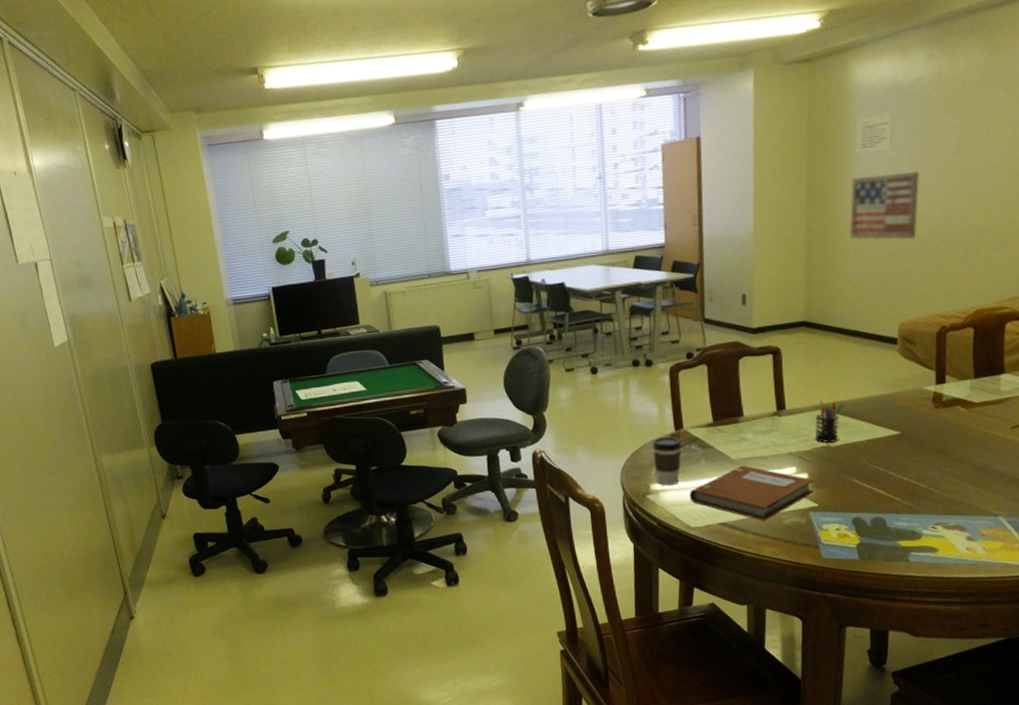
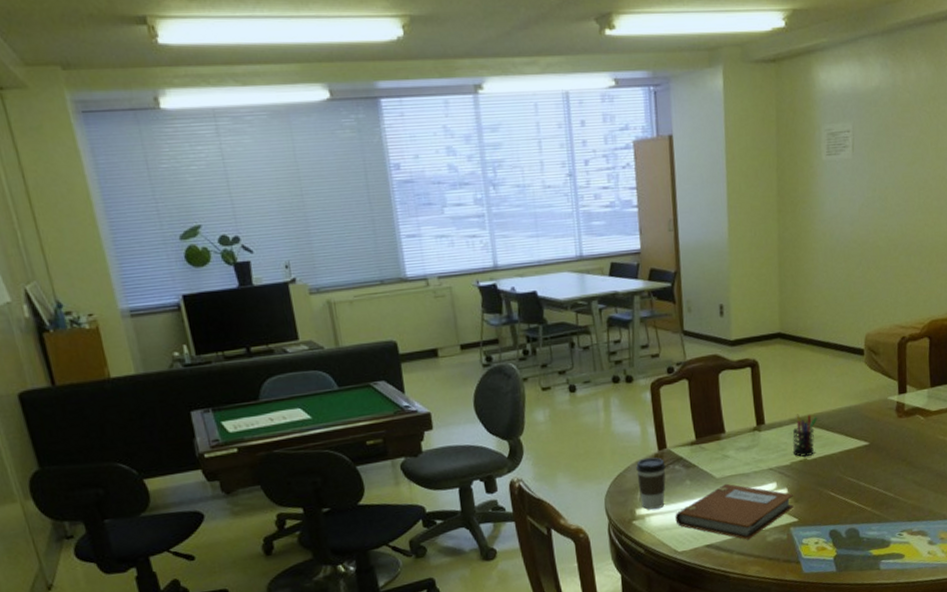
wall art: present [849,170,919,240] -> none [818,181,879,251]

